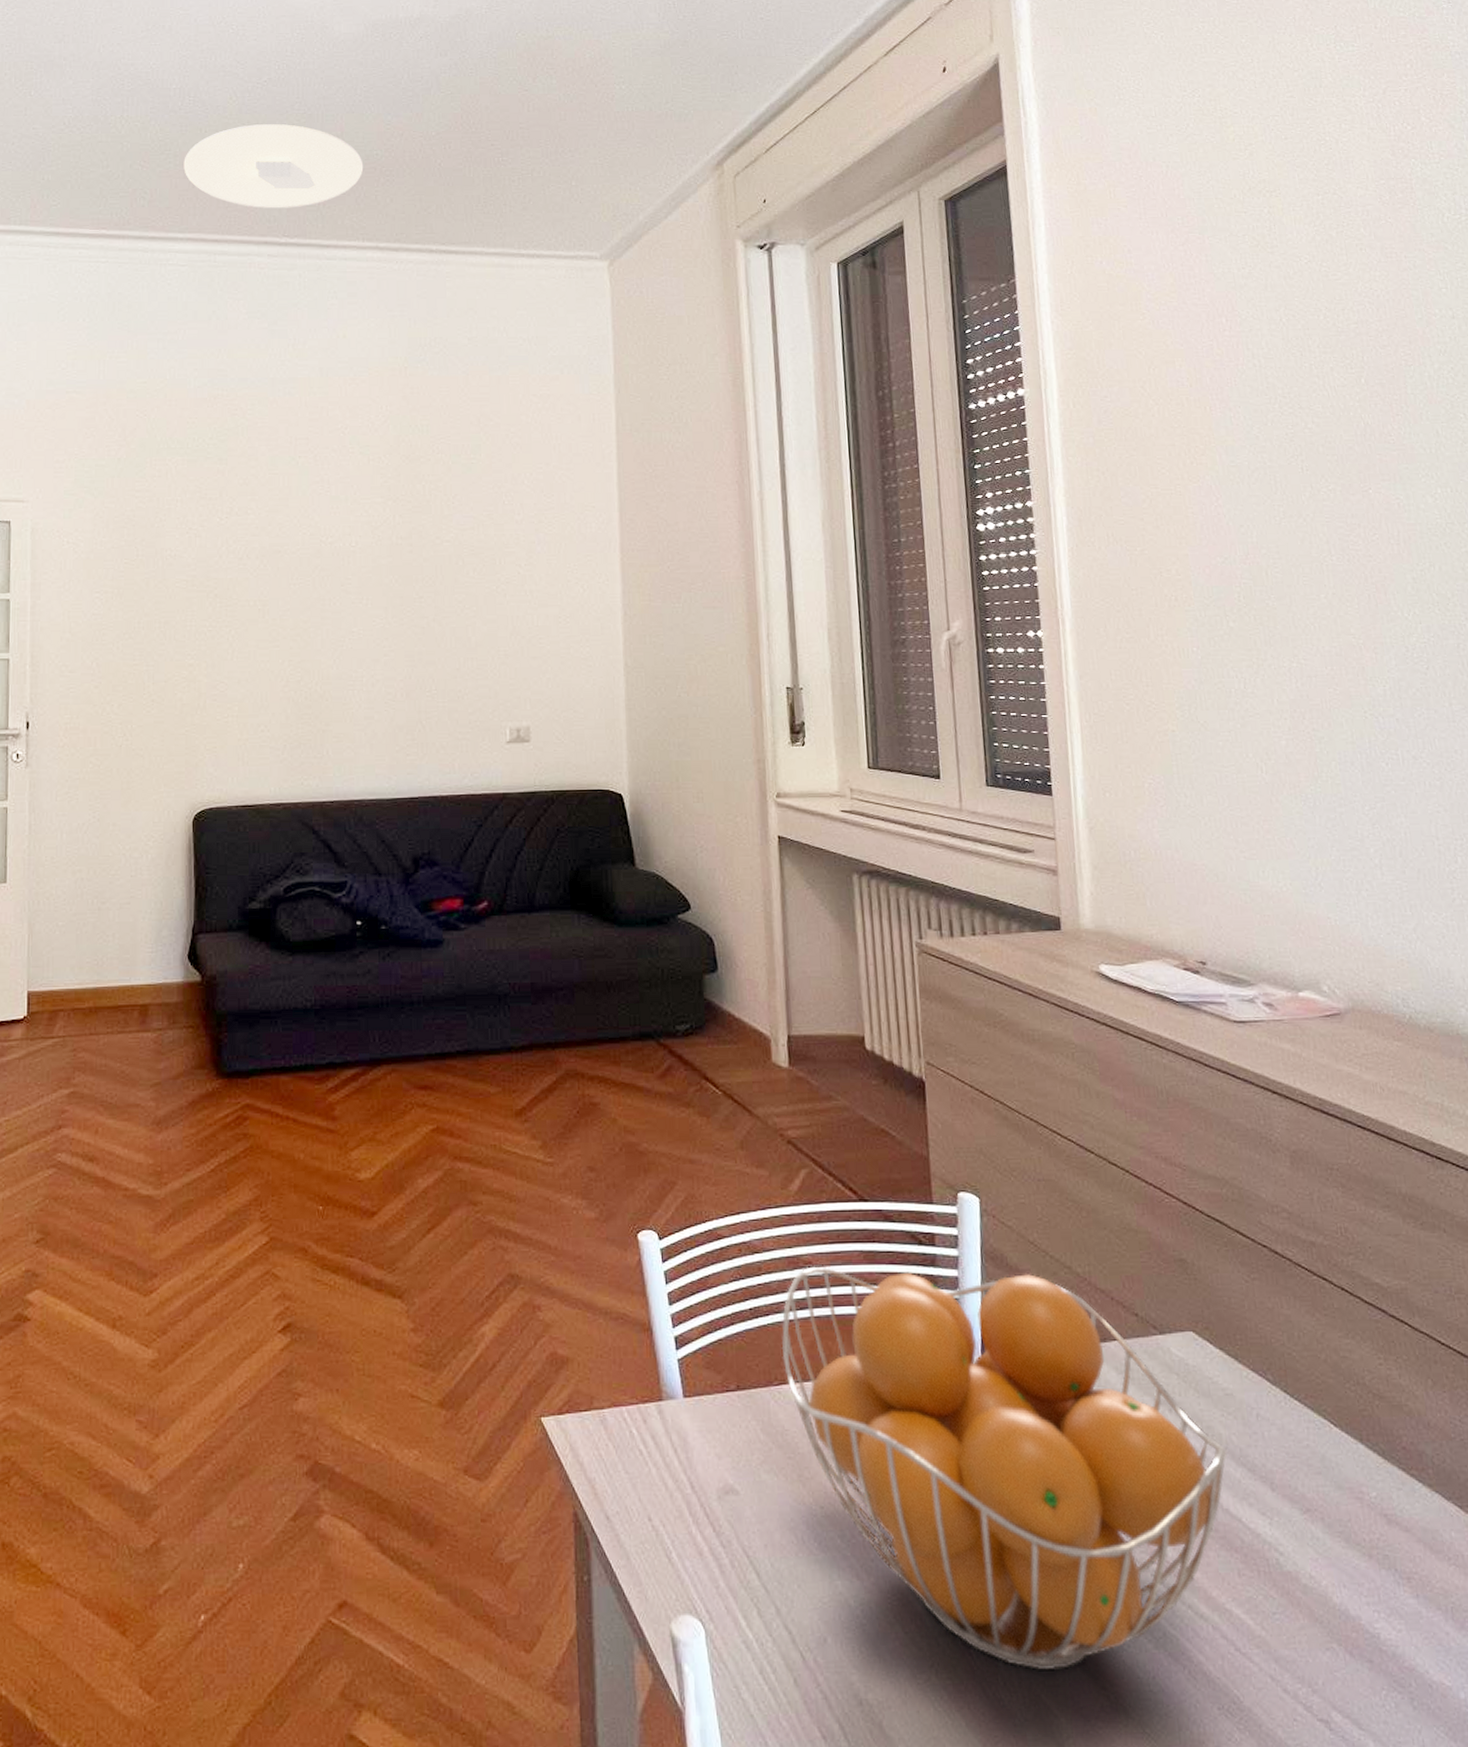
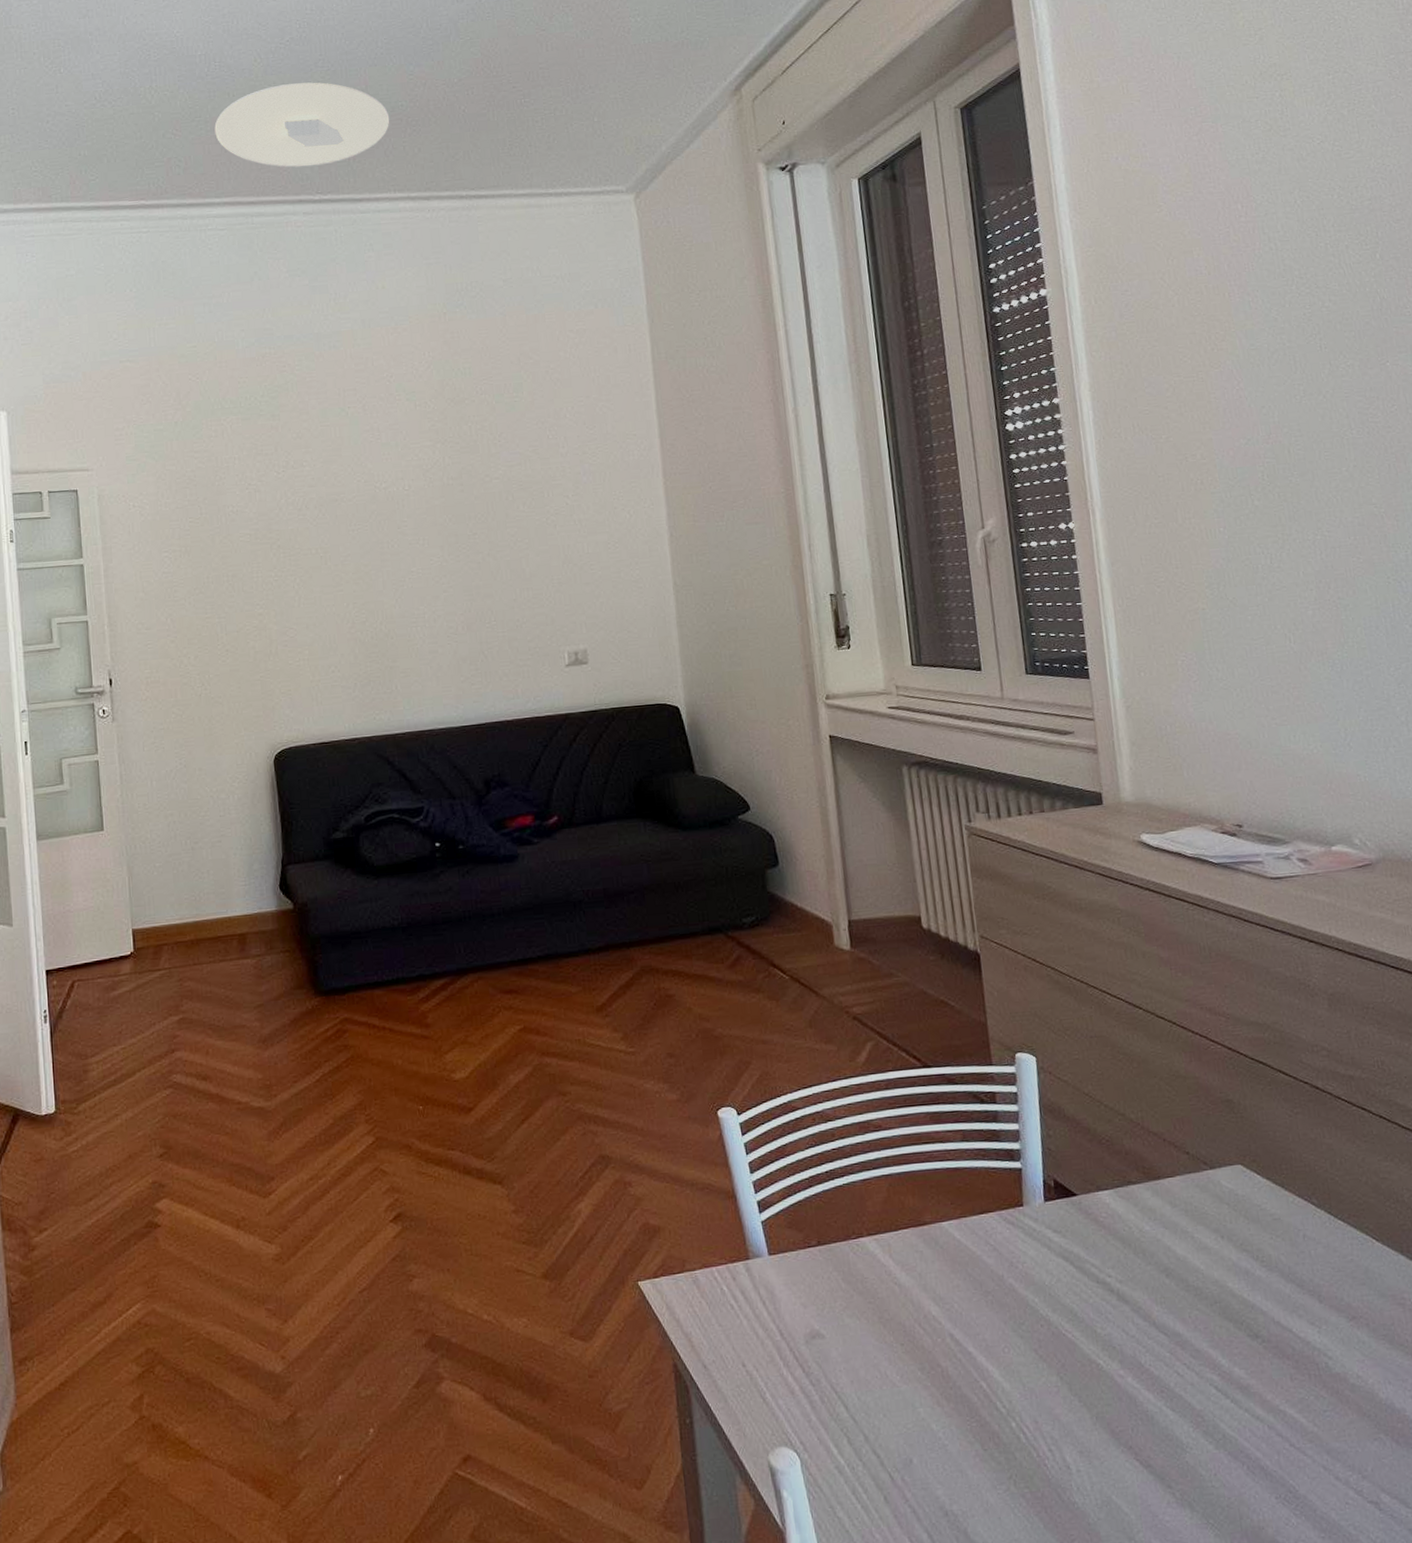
fruit basket: present [781,1266,1227,1670] -> none [857,1123,1277,1475]

